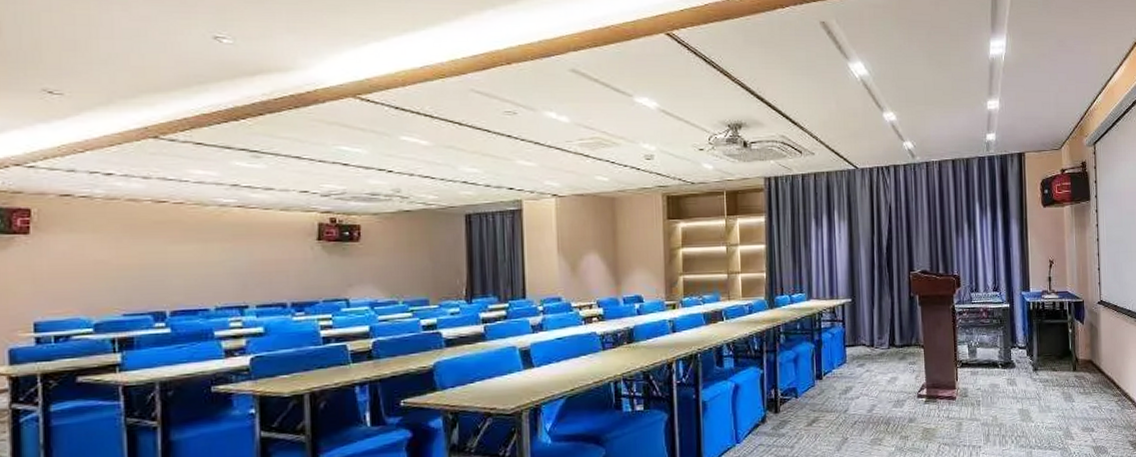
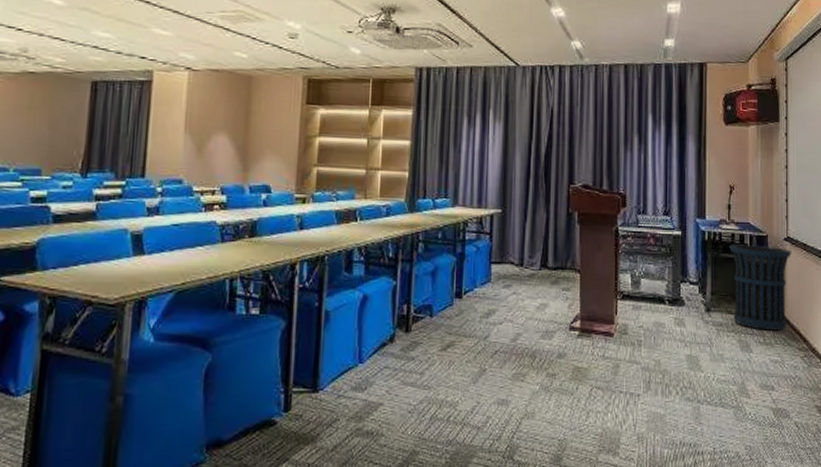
trash can: none [1051,310,1105,383] -> present [729,244,791,331]

